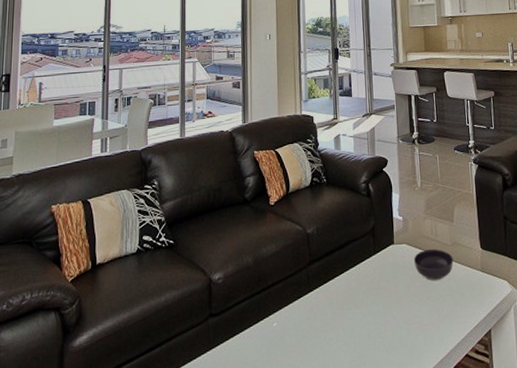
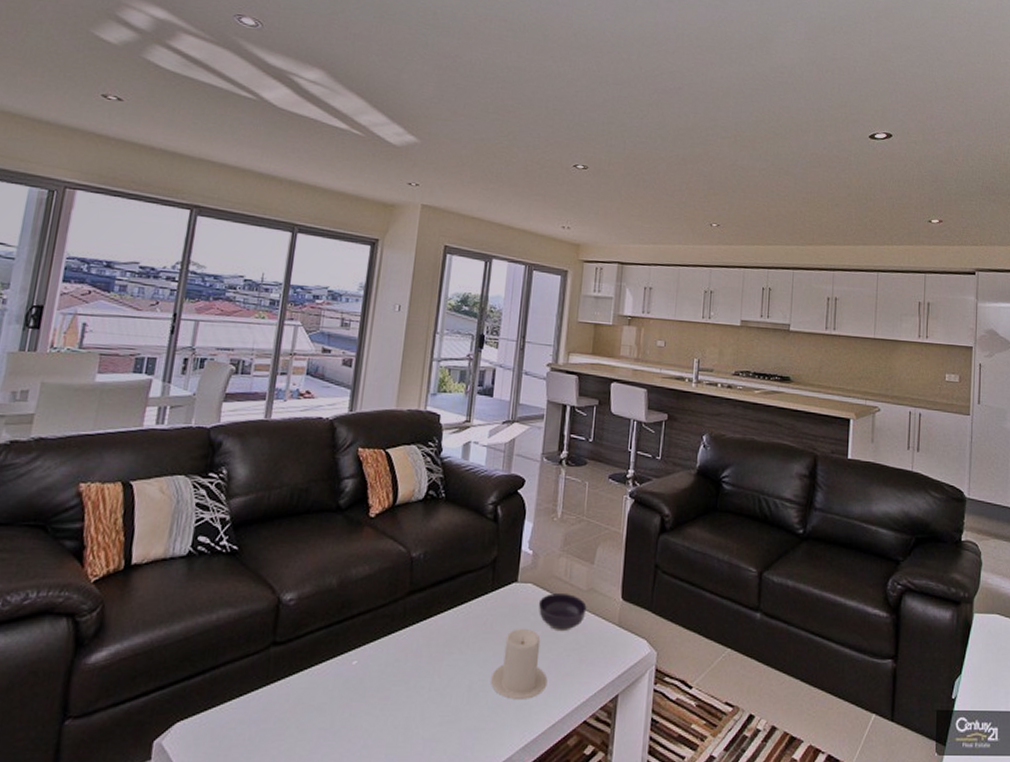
candle: none [384,282,431,343] -> present [490,629,548,701]

